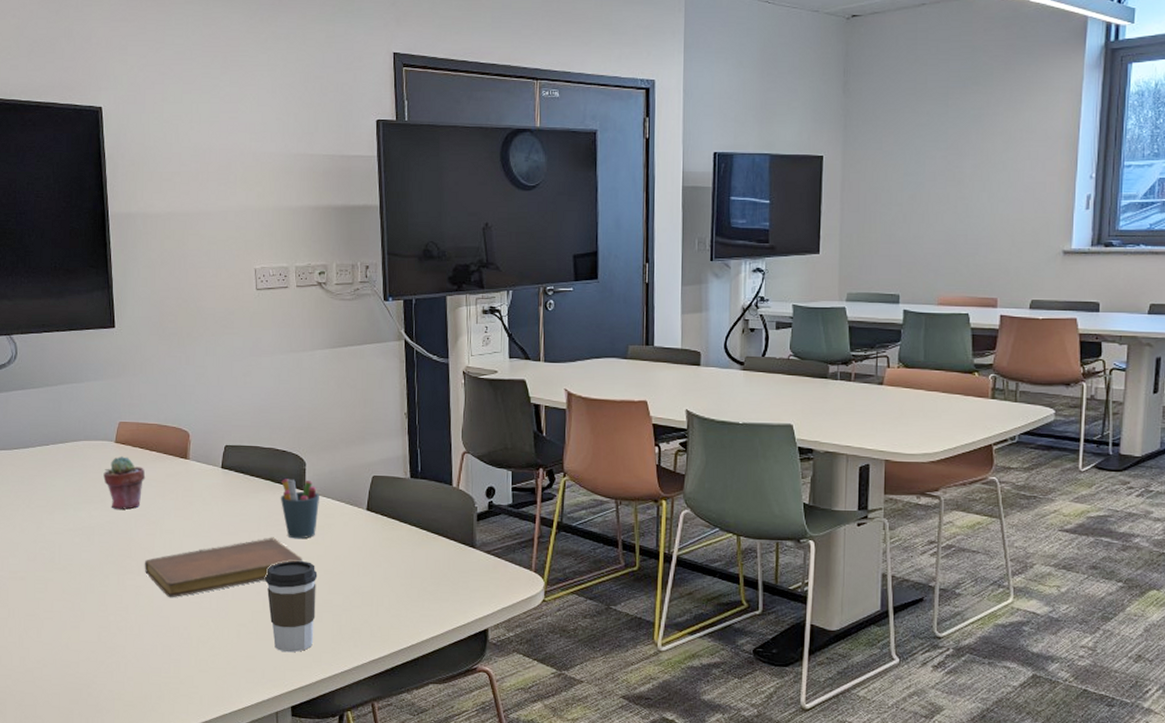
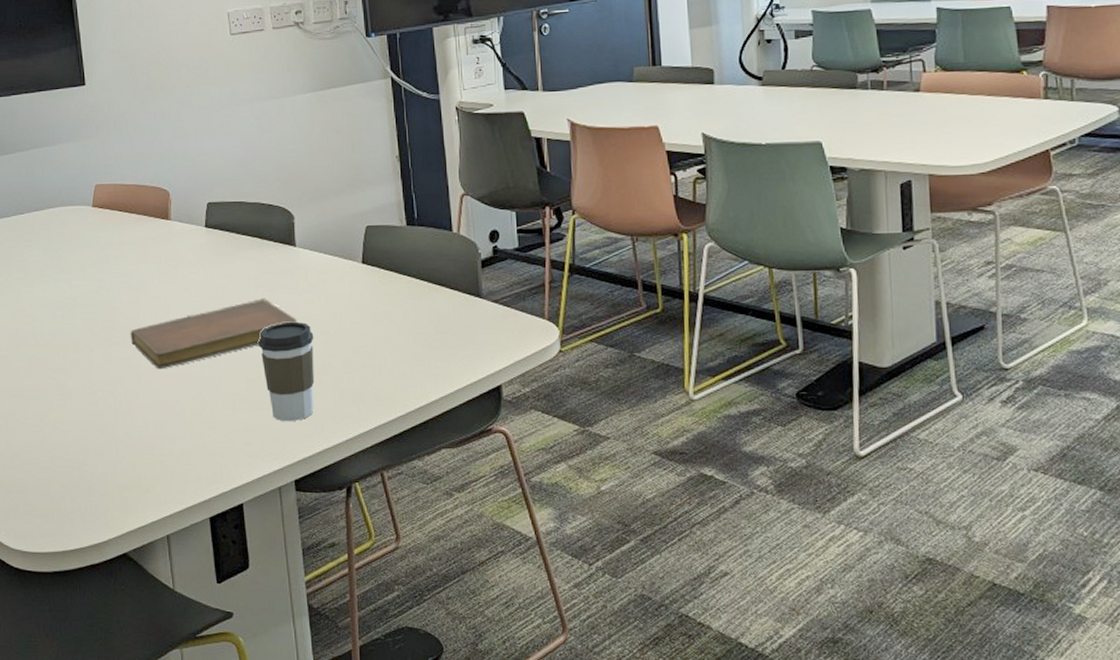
potted succulent: present [103,455,146,510] -> none [82,220,127,278]
pen holder: present [280,479,319,539] -> none [269,234,311,299]

